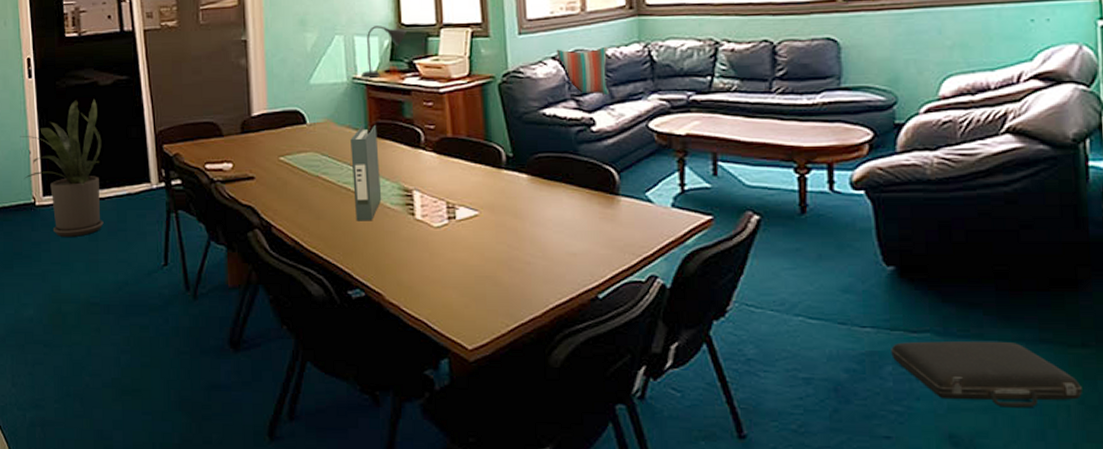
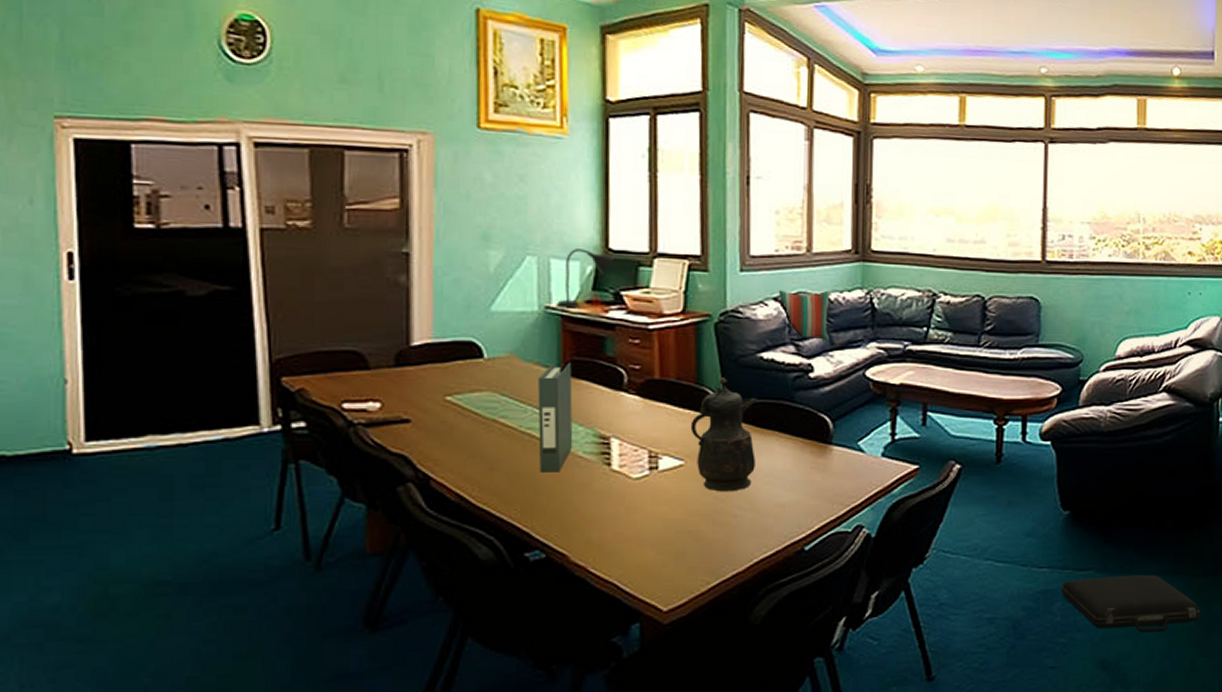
house plant: present [20,98,104,237] -> none [49,313,186,495]
coffeepot: none [482,133,545,240] -> present [690,377,758,492]

